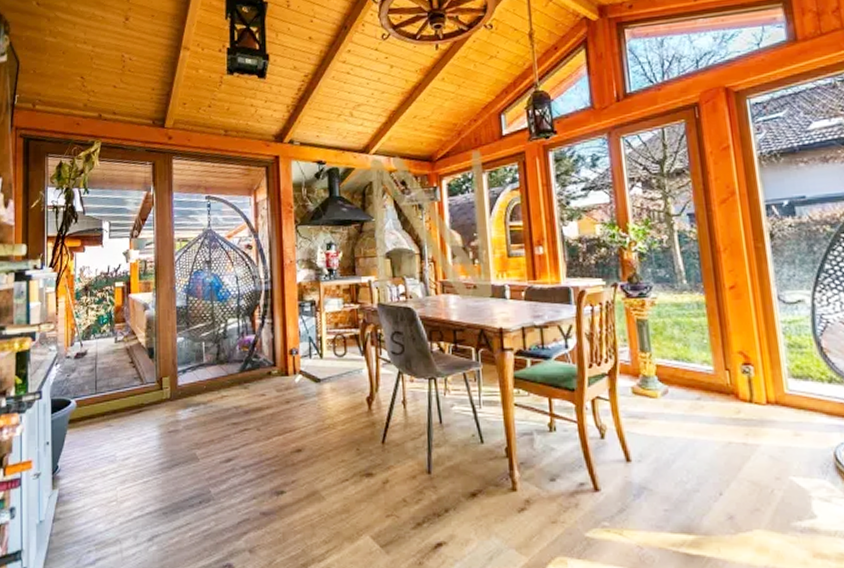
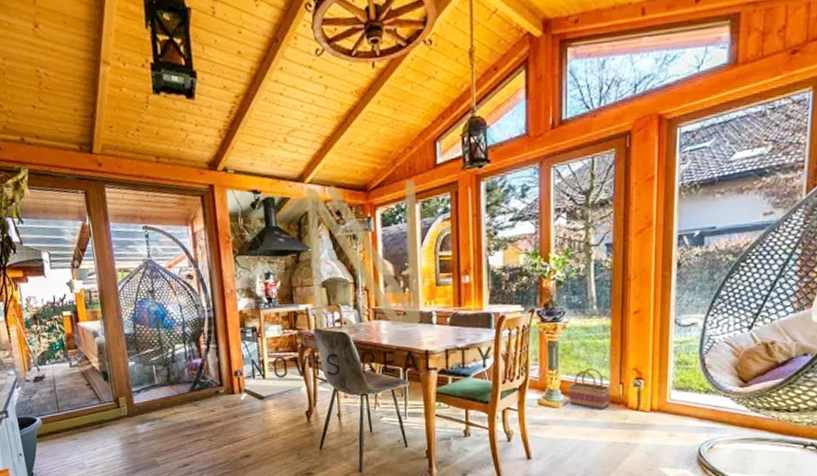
basket: none [666,351,718,400] -> present [569,368,611,409]

